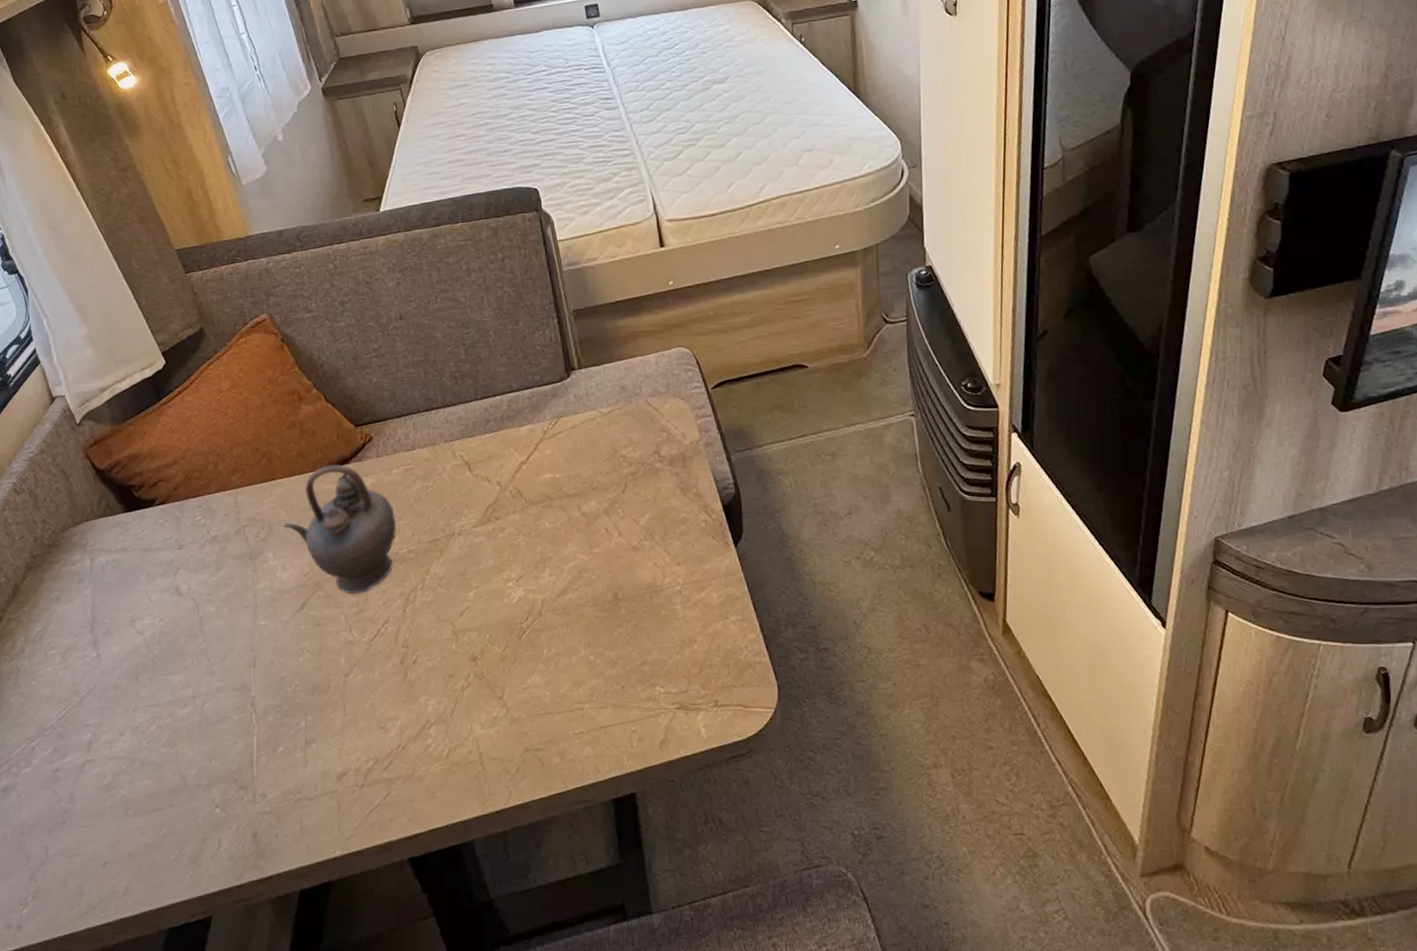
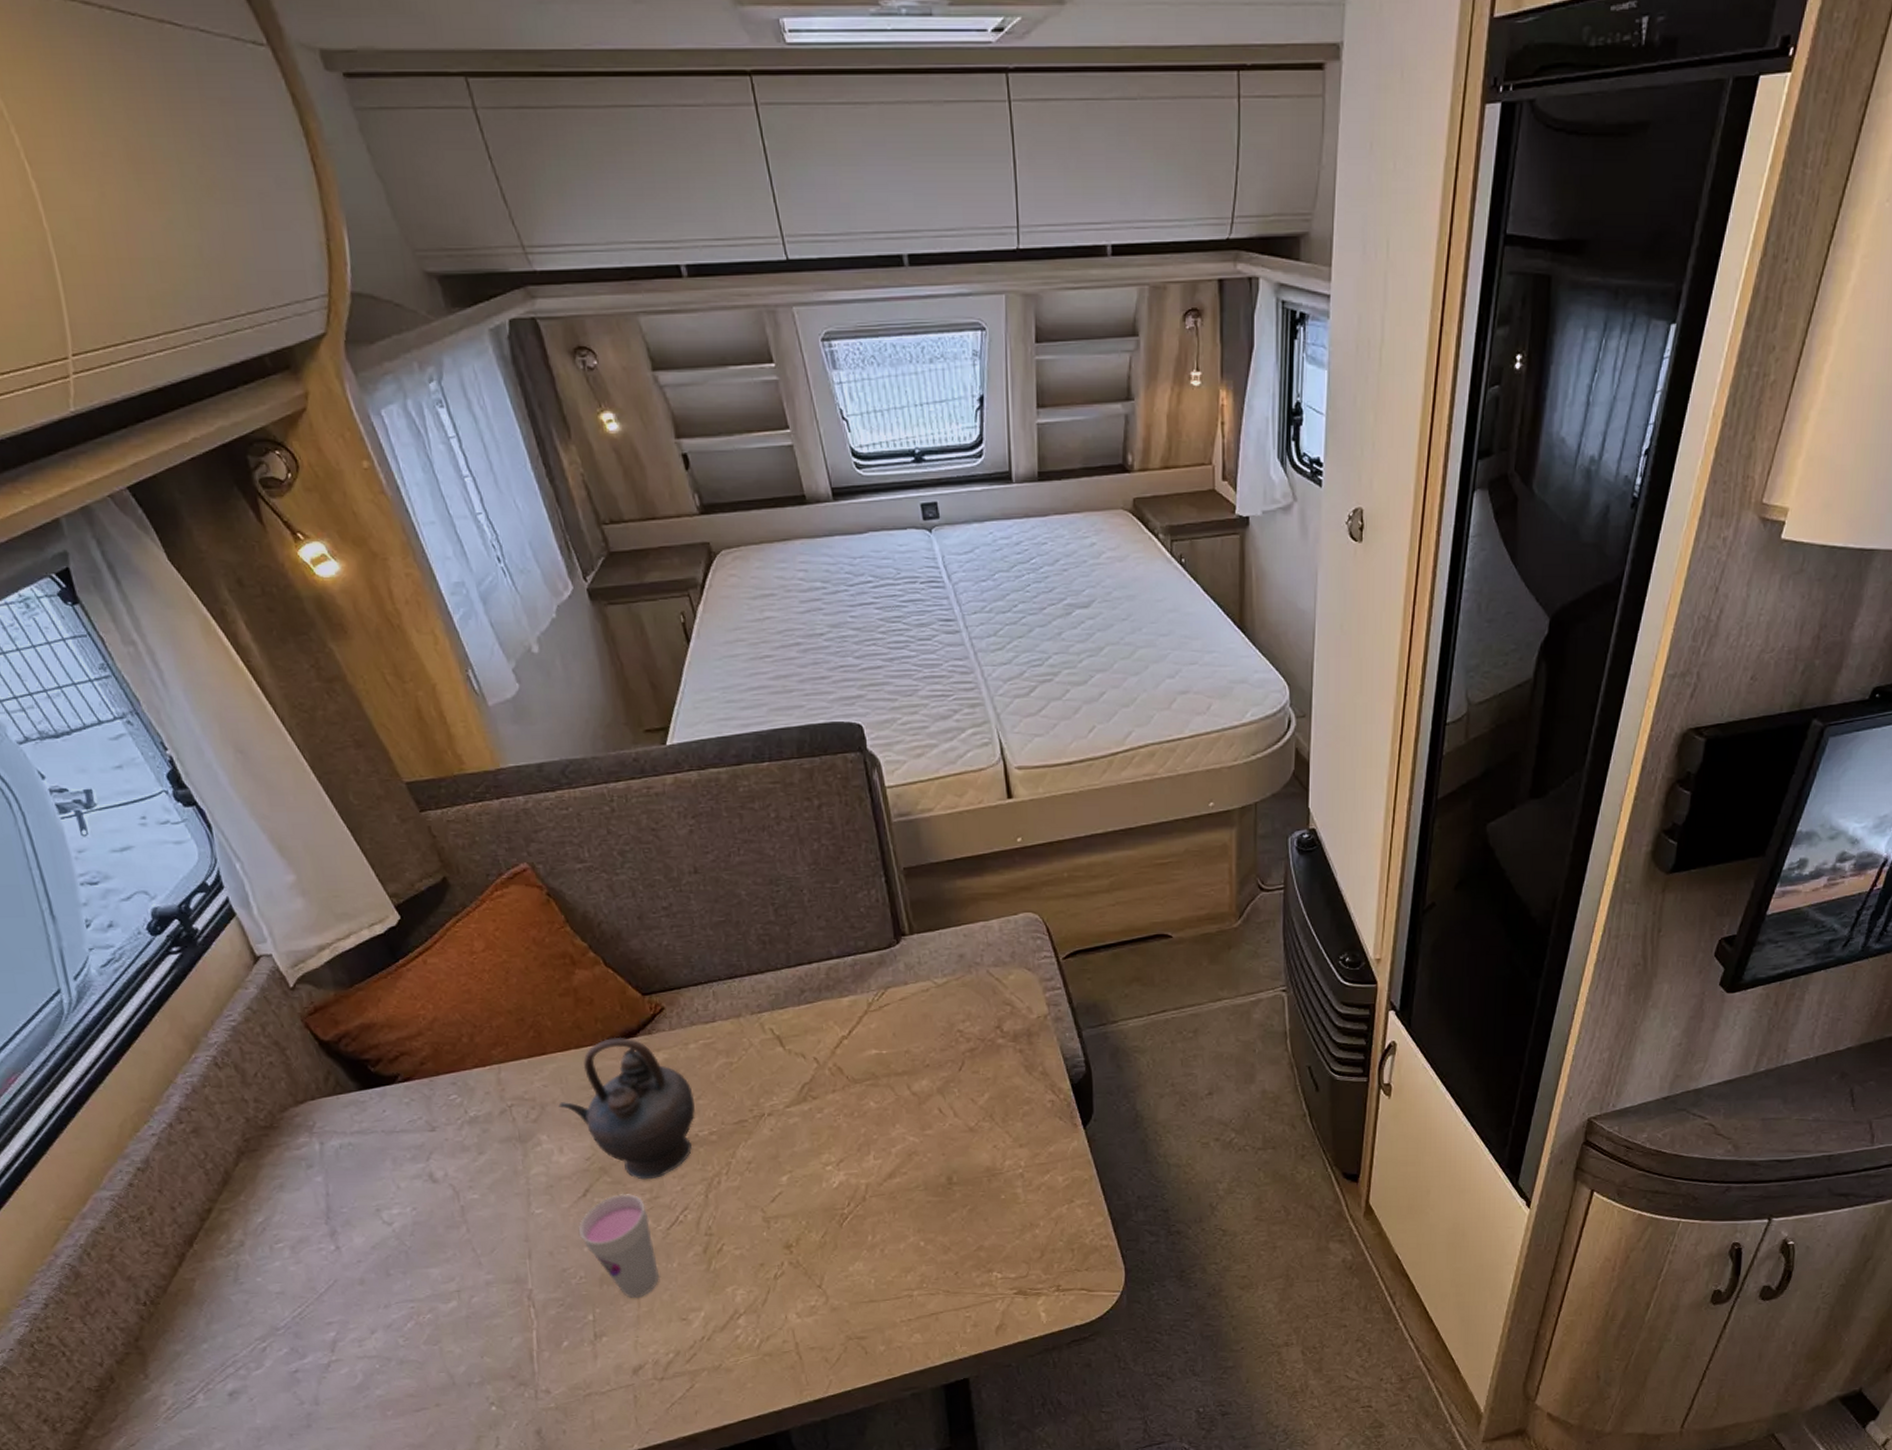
cup: none [296,606,362,707] -> present [579,1193,659,1299]

